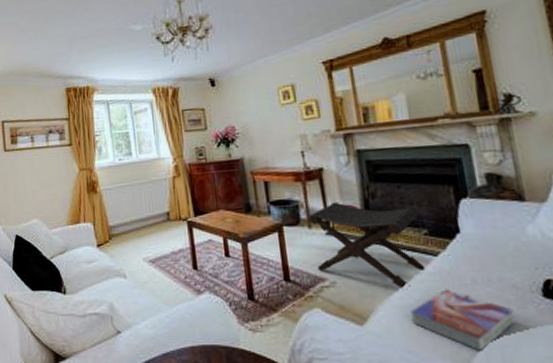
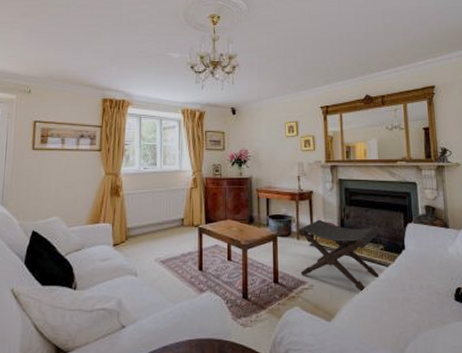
textbook: present [409,289,516,351] -> none [365,293,436,342]

